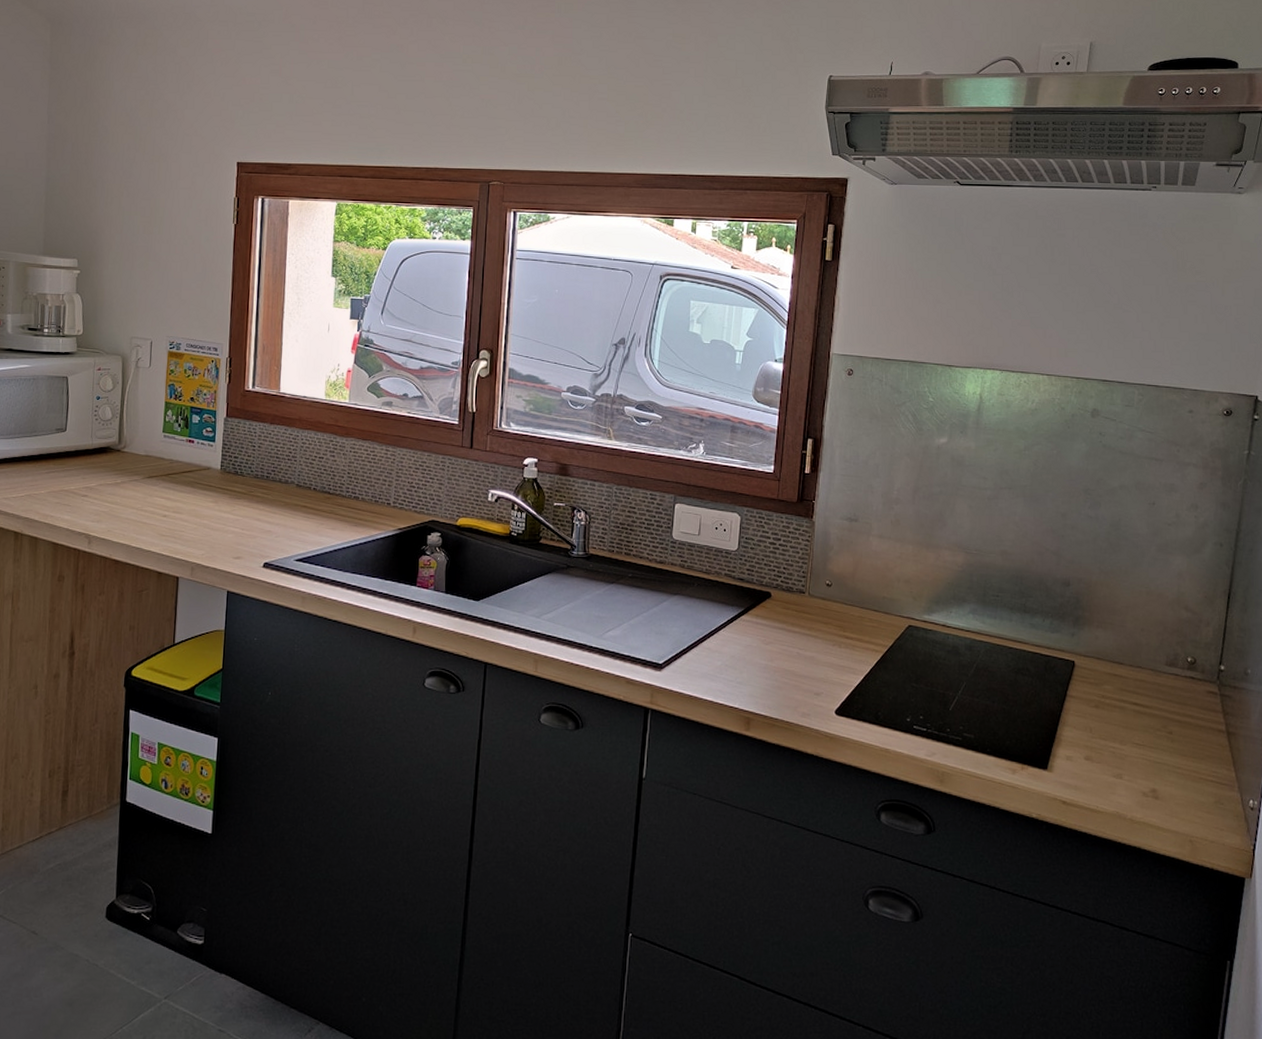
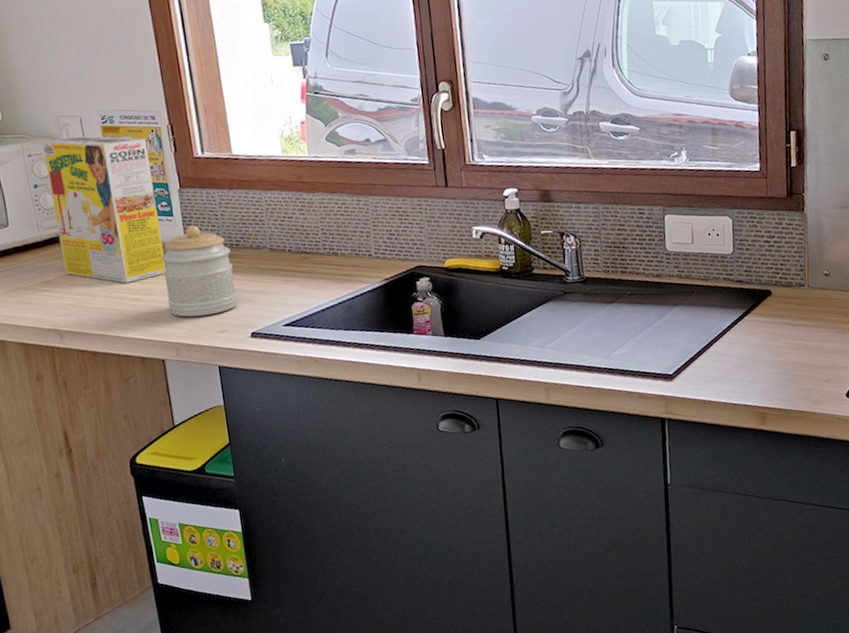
cereal box: none [106,357,205,499] -> present [41,135,167,283]
jar: none [193,453,260,540] -> present [161,225,237,317]

